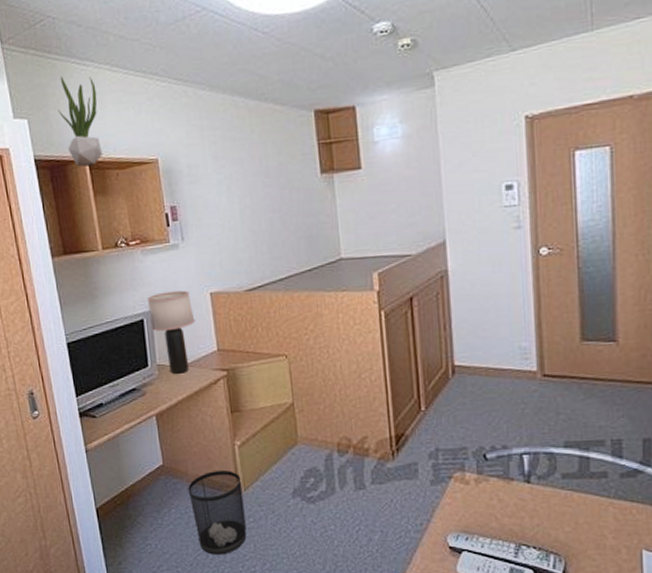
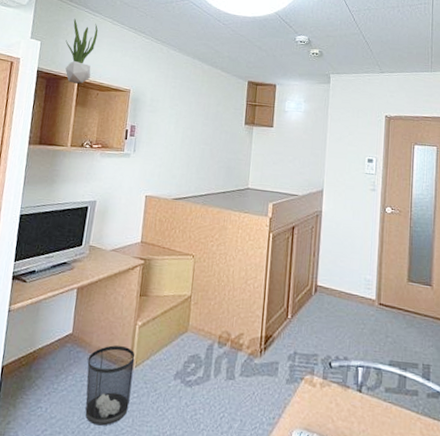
table lamp: present [147,290,195,374] -> none [91,188,130,256]

